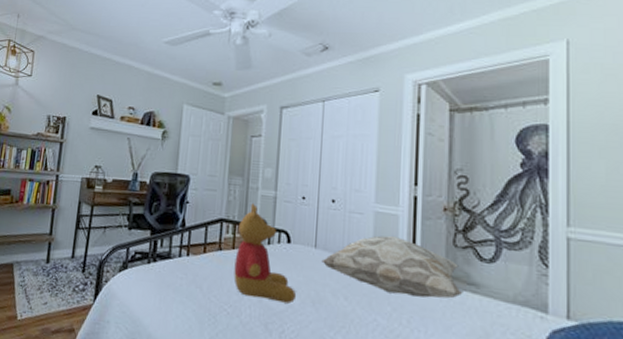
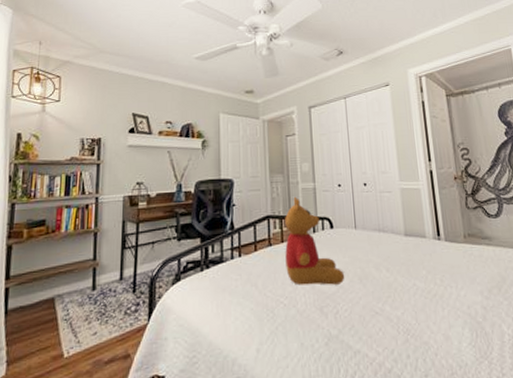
decorative pillow: present [321,235,463,299] -> none [362,207,480,258]

